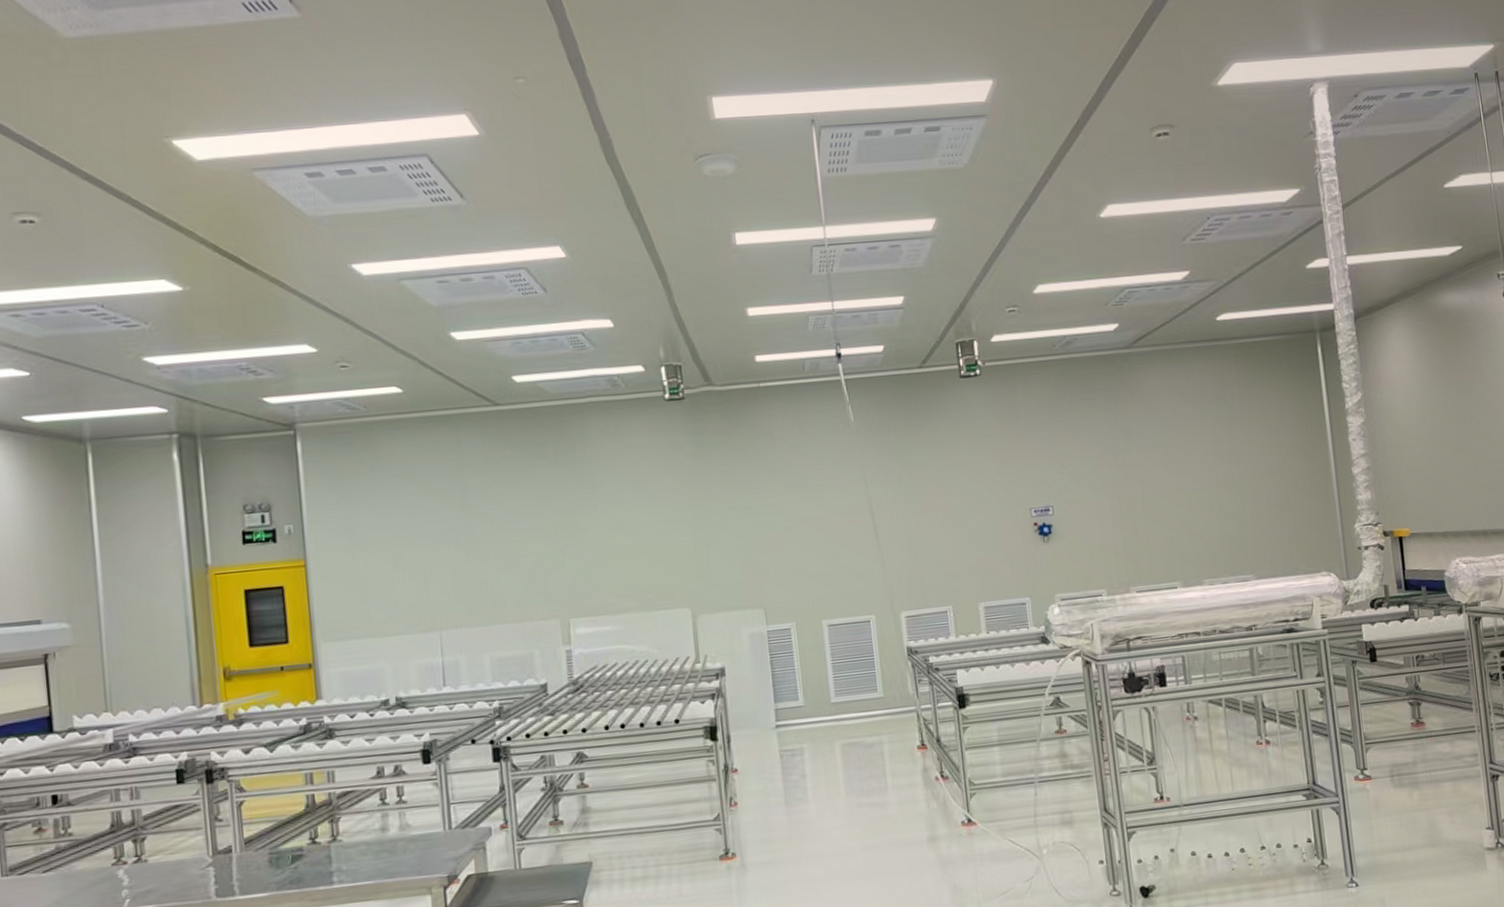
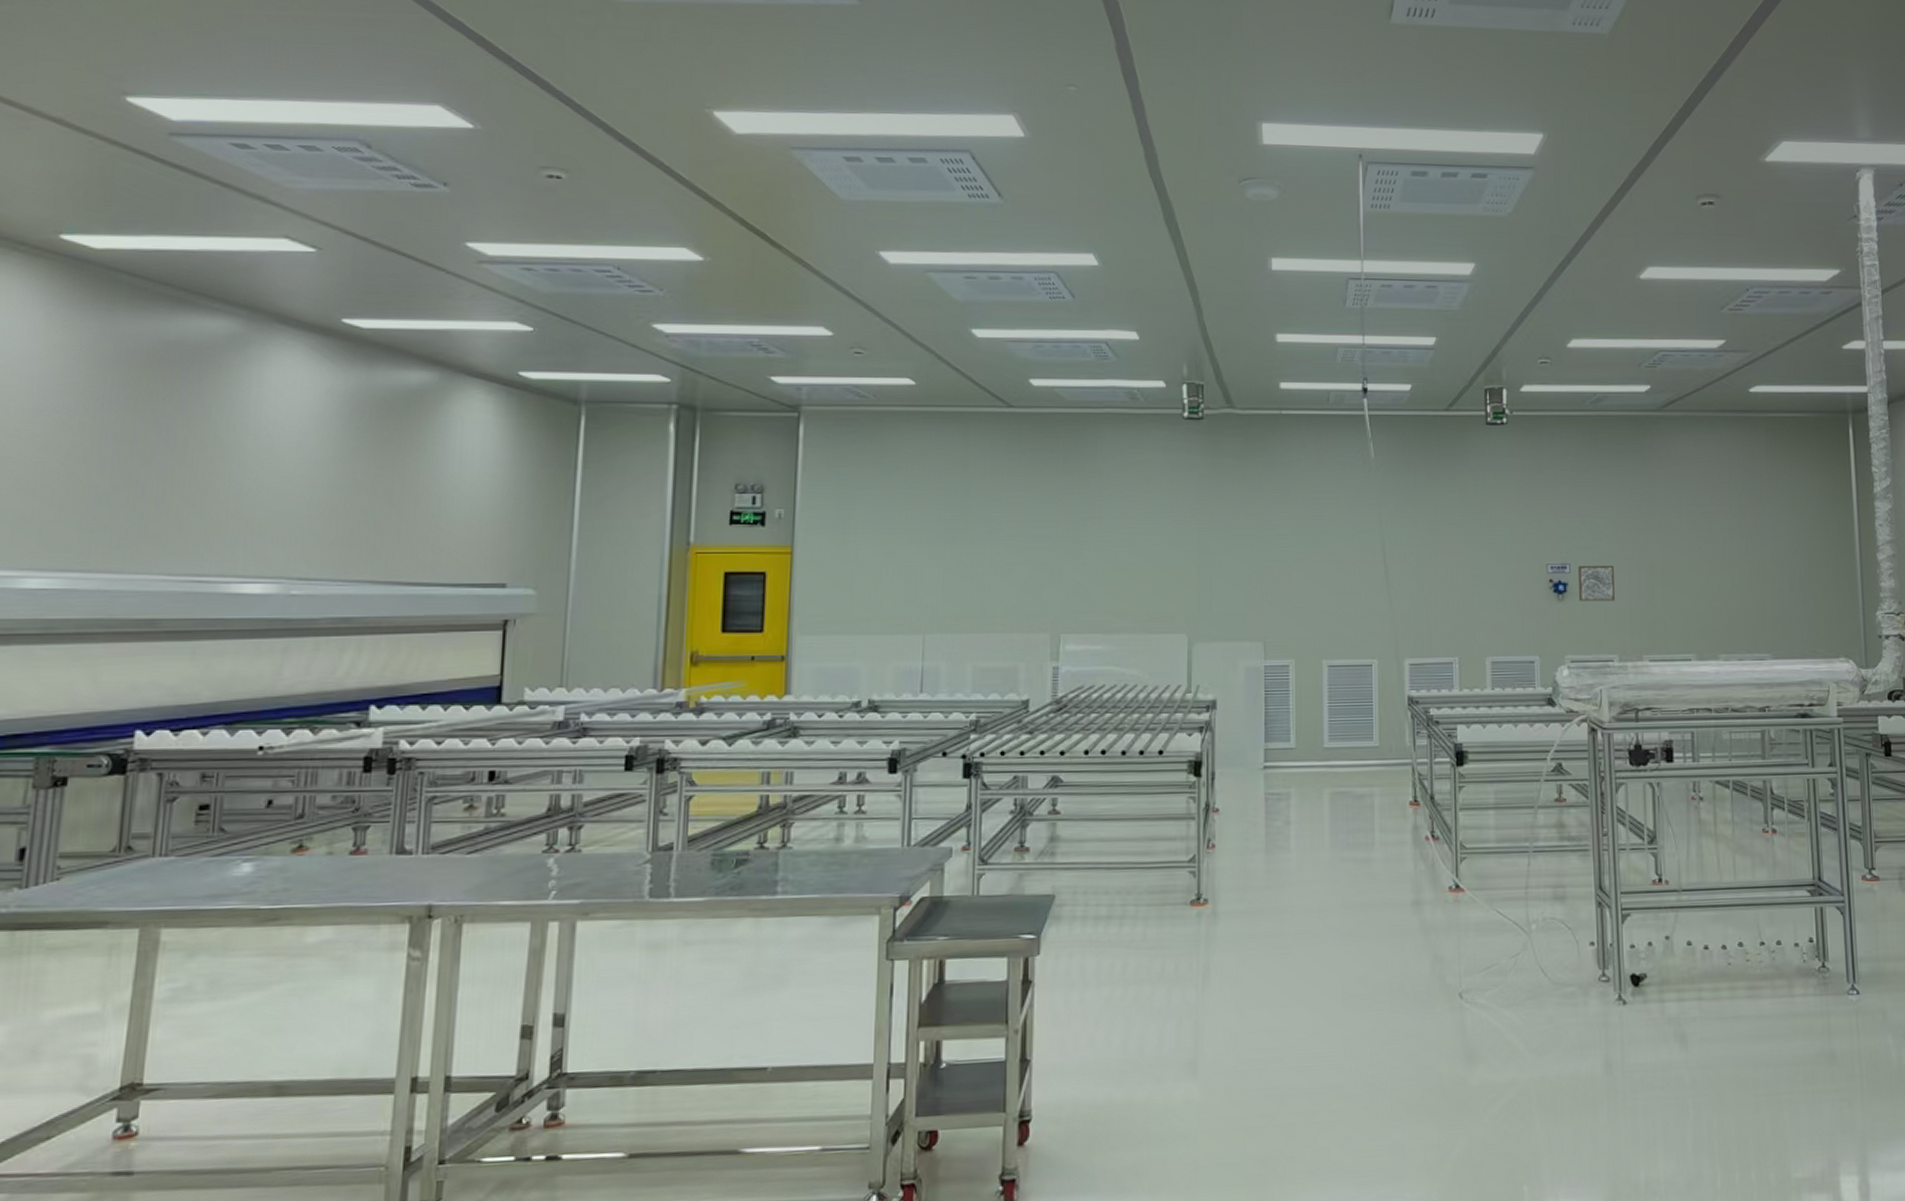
wall art: none [1060,503,1099,541] -> present [1577,565,1615,601]

